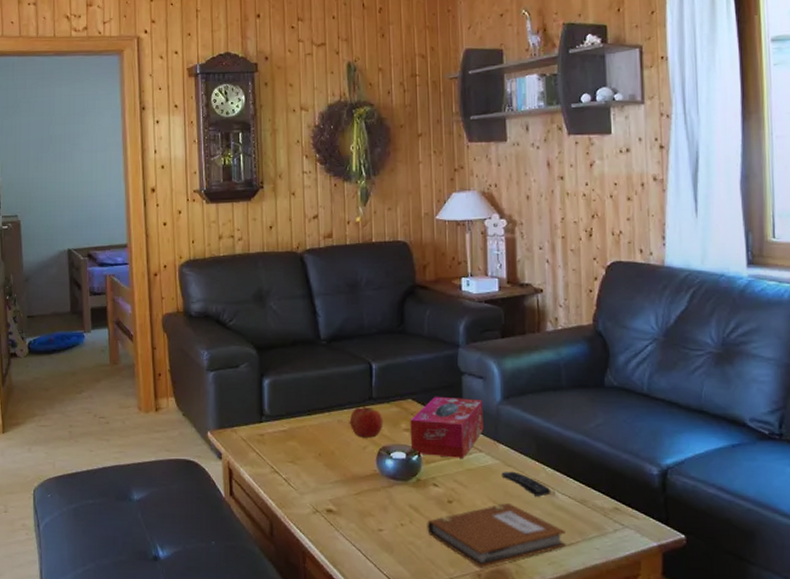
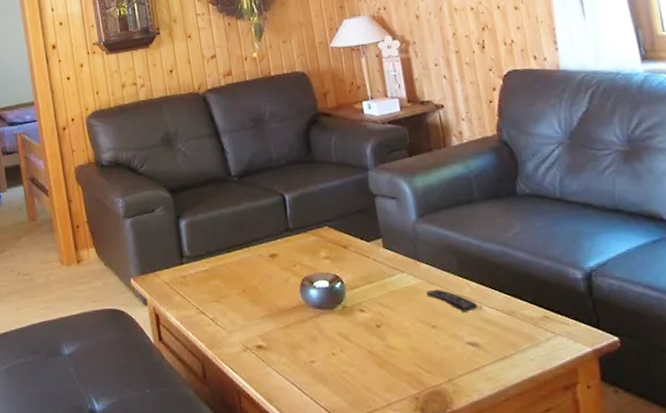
fruit: present [350,405,383,438] -> none [269,237,303,270]
tissue box: present [410,396,484,458] -> none [329,220,403,282]
notebook: present [427,503,566,568] -> none [358,322,500,391]

